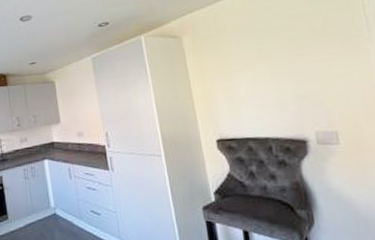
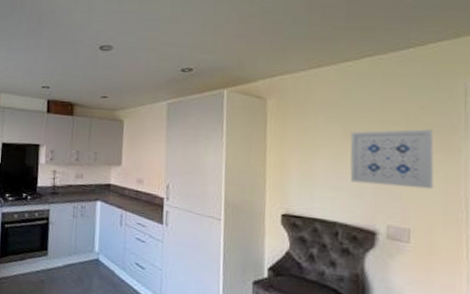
wall art: none [264,36,351,99] -> present [350,129,434,190]

